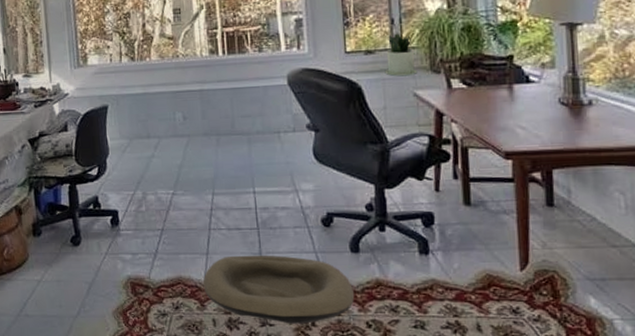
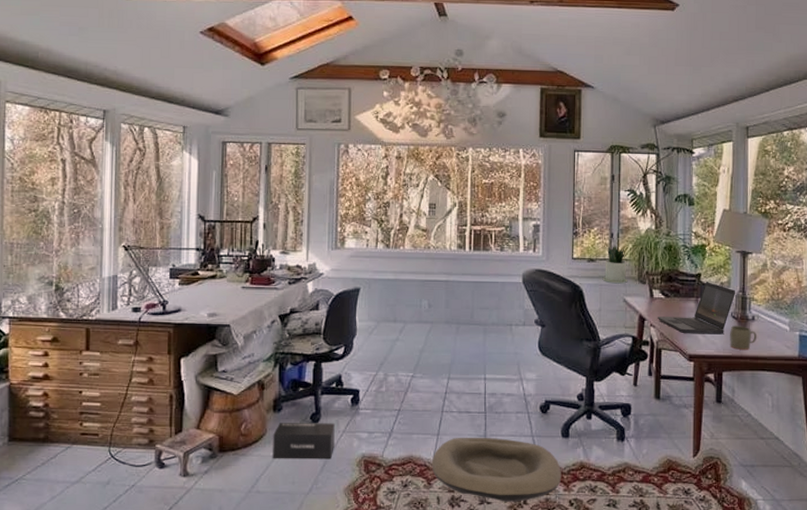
box: none [35,245,98,283] -> present [273,423,335,459]
laptop computer: none [460,63,562,128] -> present [658,281,735,335]
mug: none [559,113,597,142] -> present [730,326,756,350]

